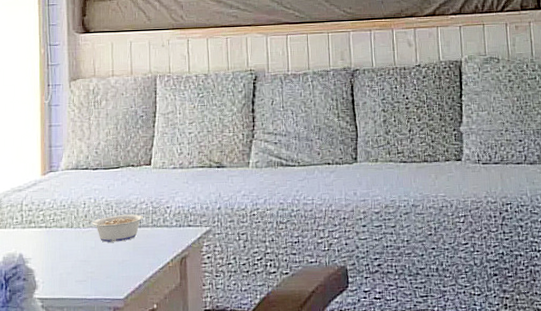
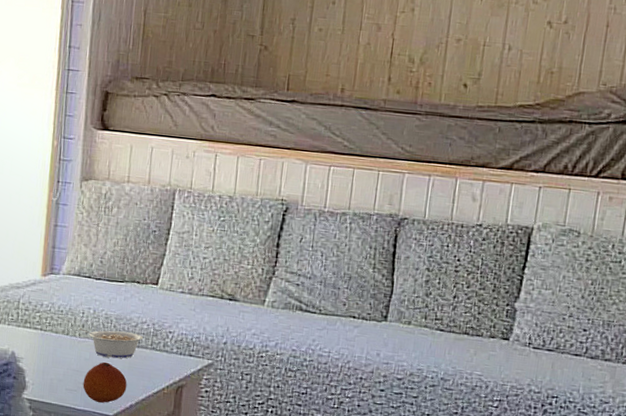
fruit: none [91,247,134,288] -> present [83,361,127,403]

